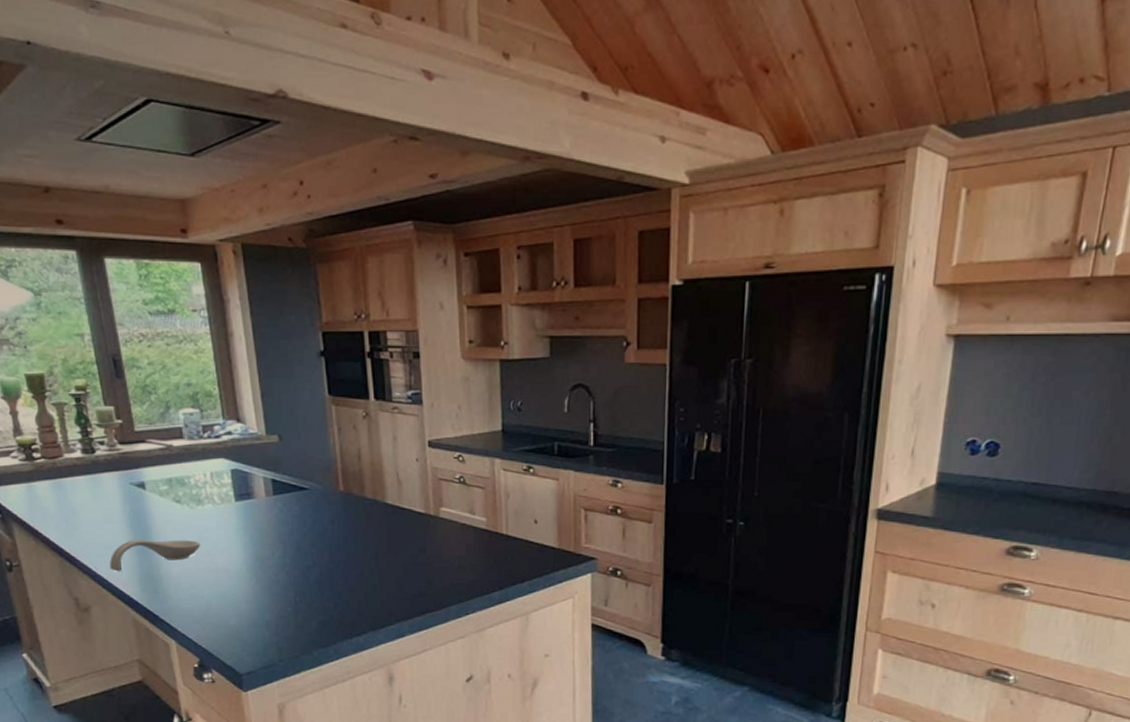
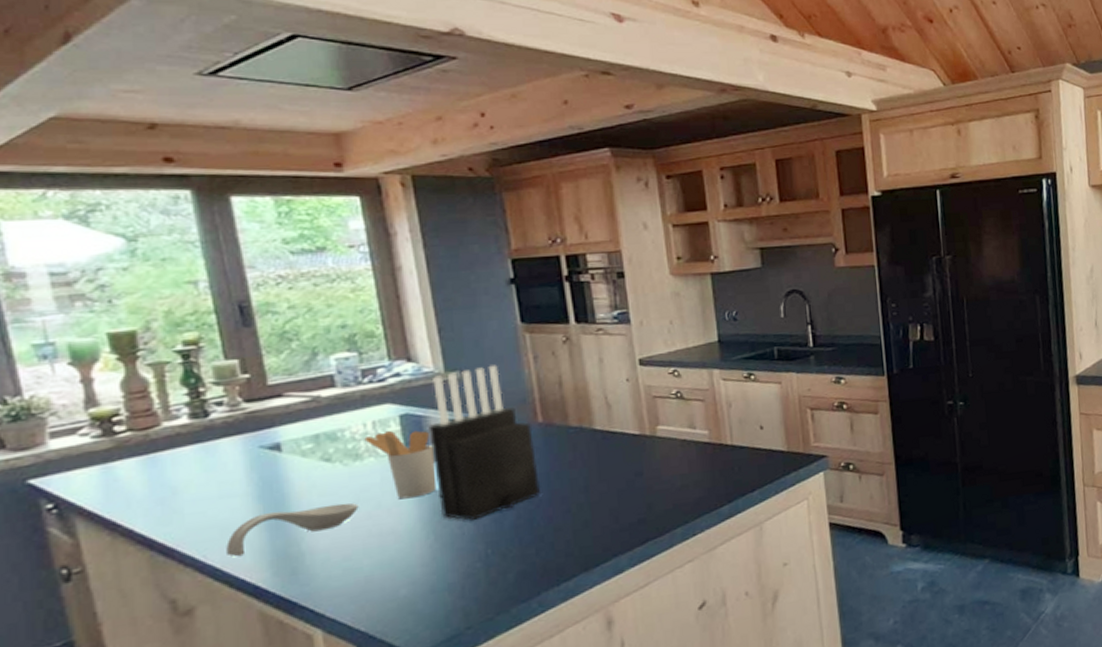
utensil holder: none [205,483,259,544] -> present [364,430,437,499]
knife block: none [252,432,340,570] -> present [427,365,541,520]

